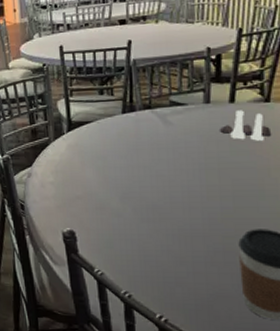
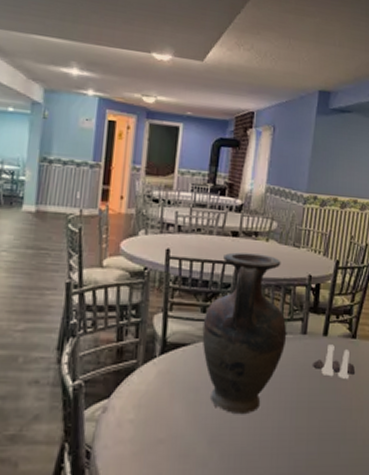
vase: none [102,35,188,176] -> present [202,252,287,415]

